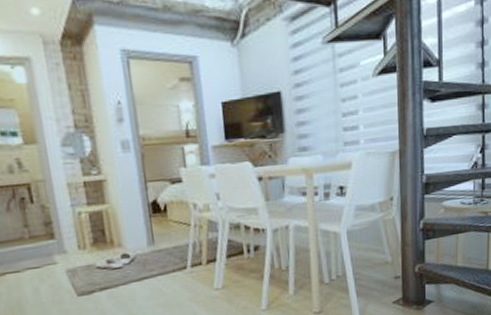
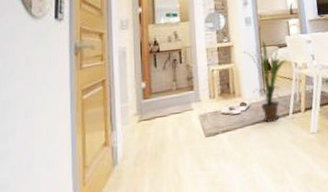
house plant: none [122,171,182,279] -> present [243,39,287,124]

